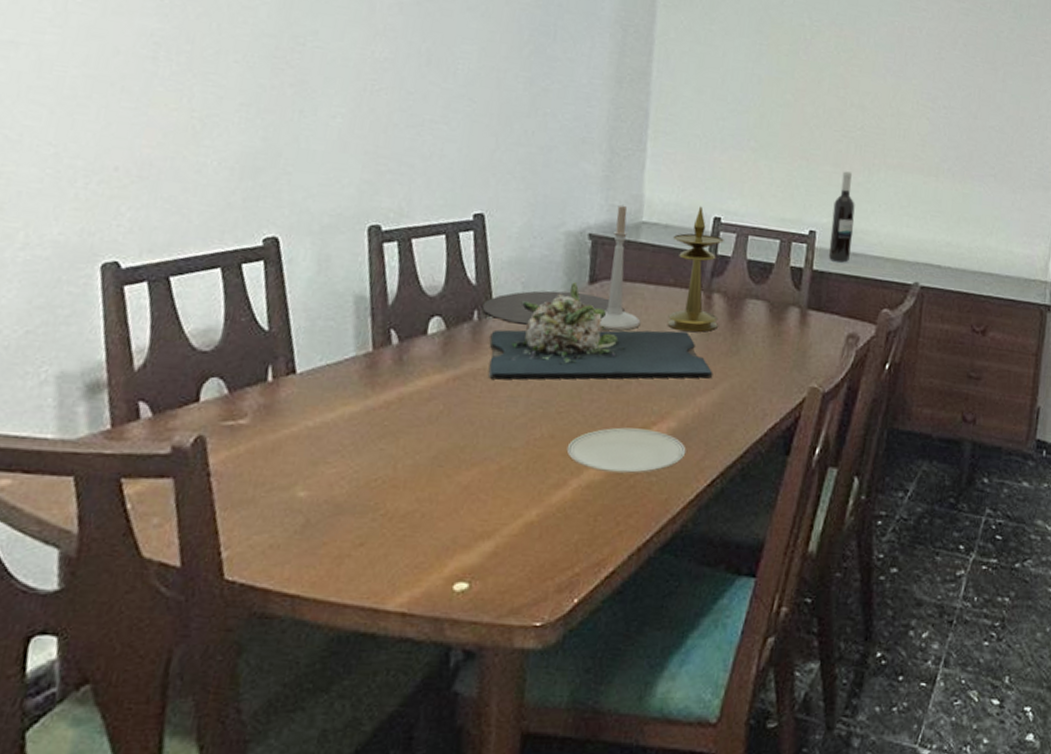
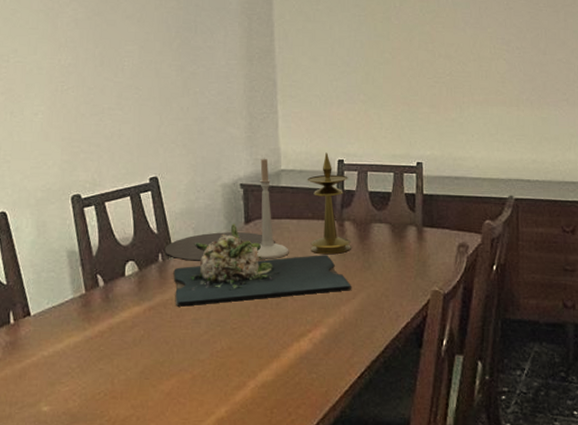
plate: present [566,427,686,475] -> none [243,336,338,374]
wine bottle: present [828,171,855,263] -> none [434,110,454,186]

